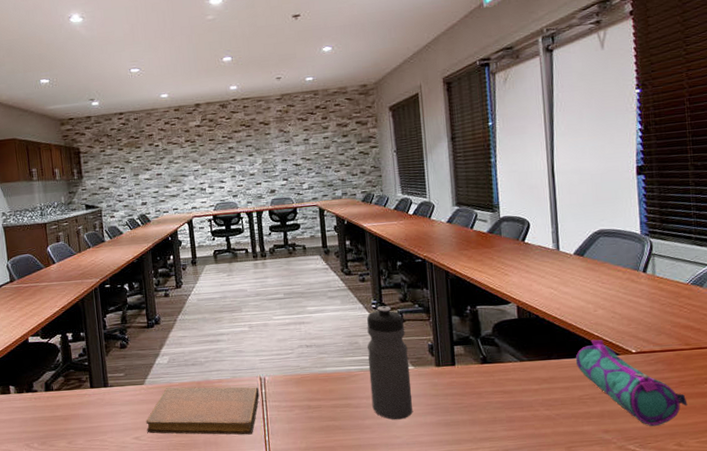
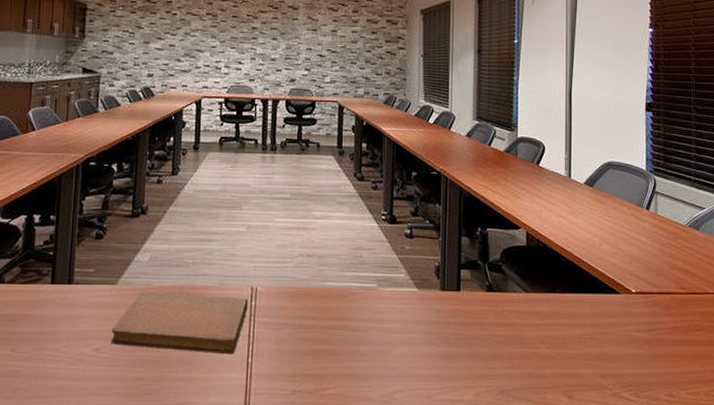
water bottle: present [367,306,413,420] -> none [370,218,414,348]
pencil case: present [575,339,688,427] -> none [578,275,680,374]

